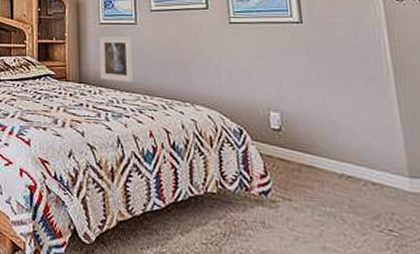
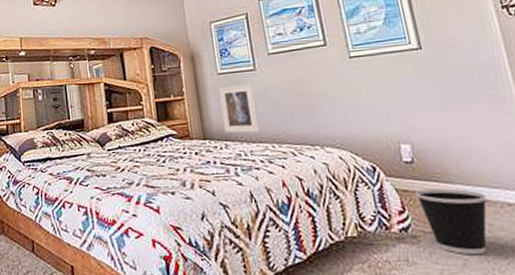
wastebasket: none [278,157,352,228] -> present [414,188,488,255]

